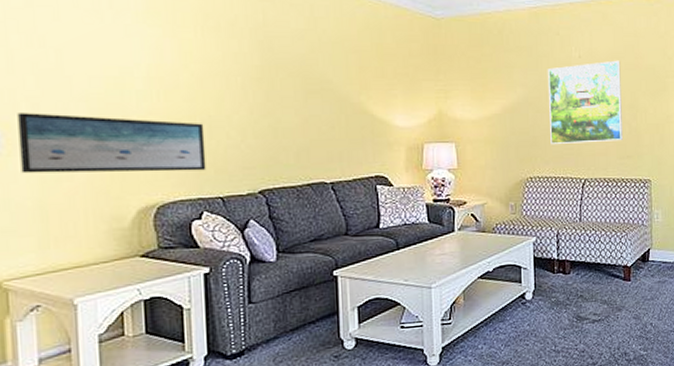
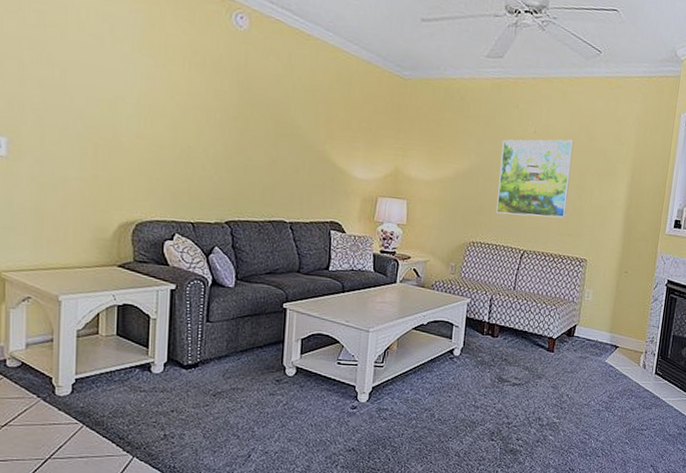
wall art: present [17,113,207,174] -> none [24,123,183,196]

